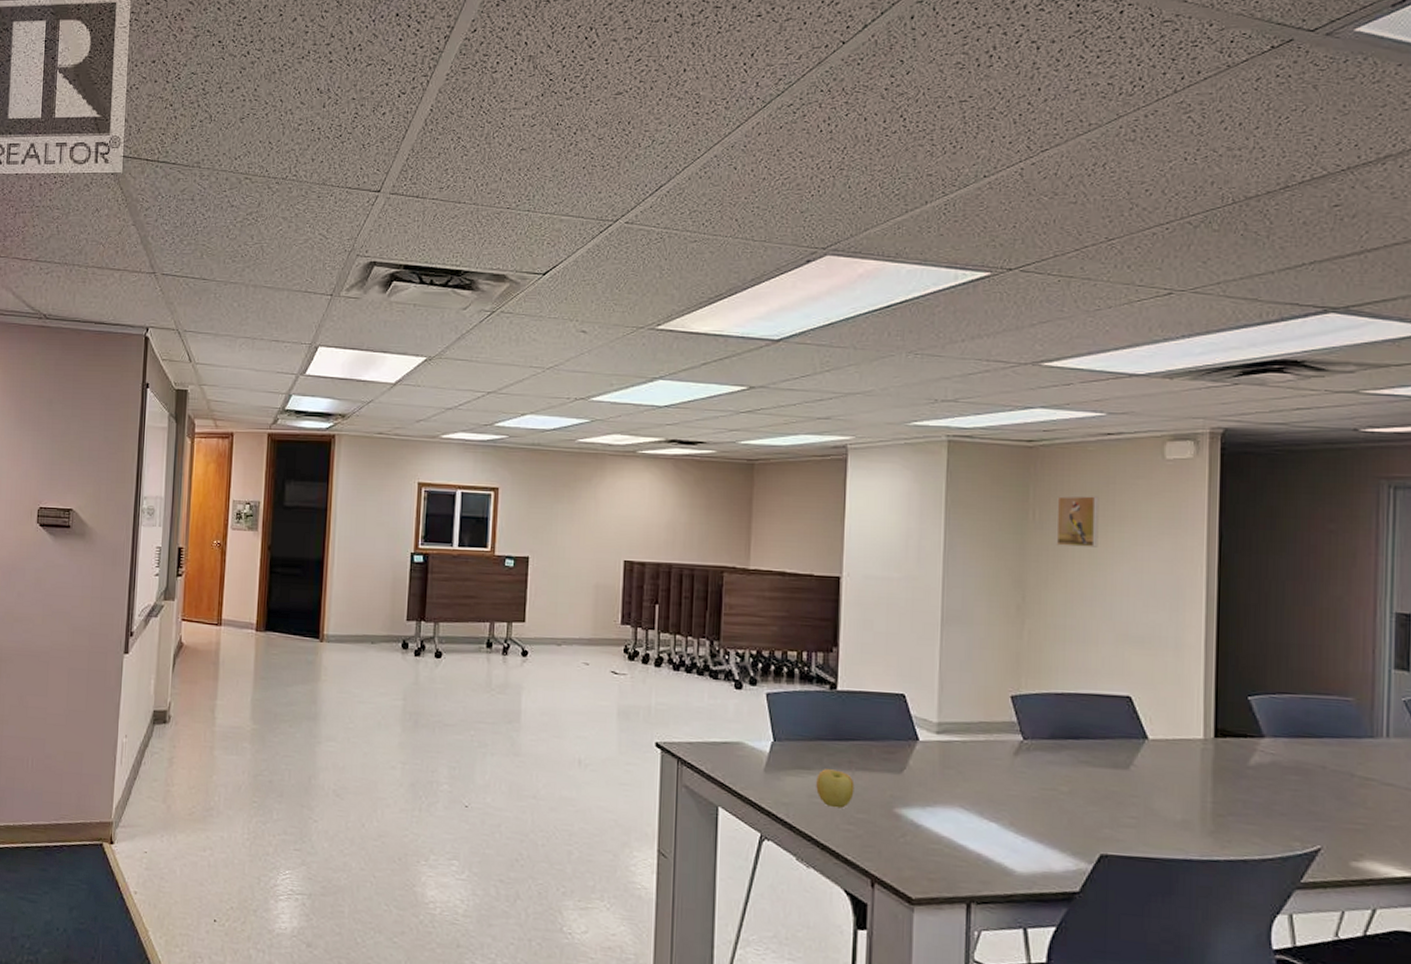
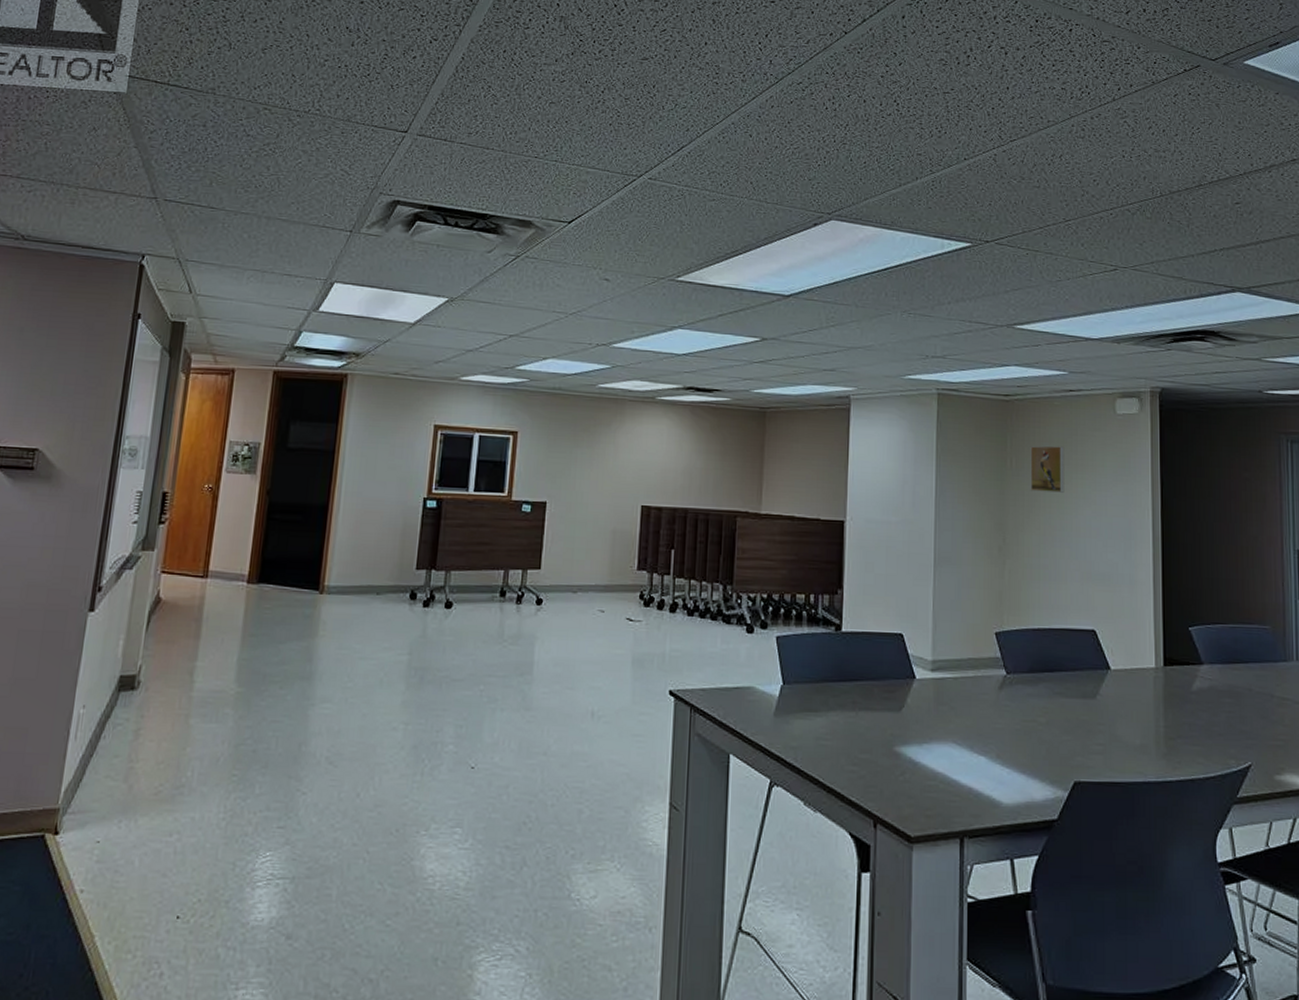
apple: present [816,769,855,809] -> none [823,710,858,750]

